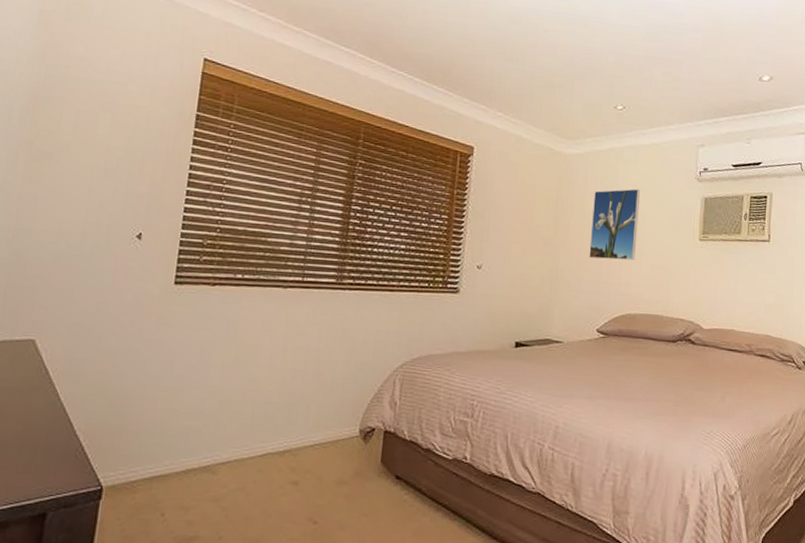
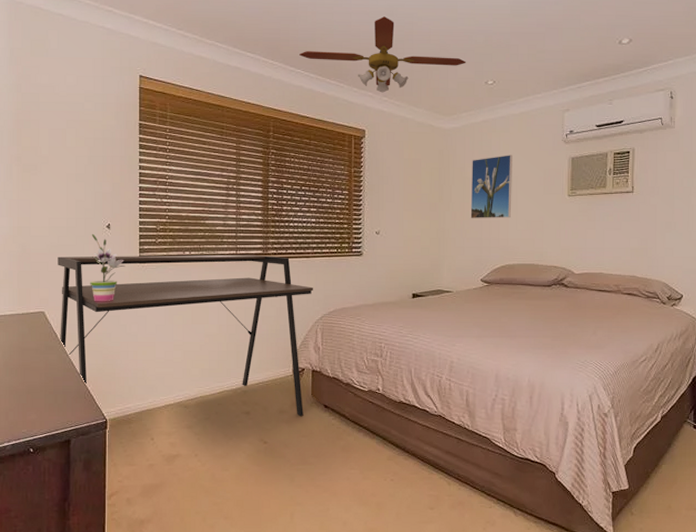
desk: none [52,269,396,490] -> present [57,254,314,417]
potted plant: none [104,243,156,331] -> present [90,233,126,302]
ceiling fan: none [403,23,594,107] -> present [299,16,466,93]

